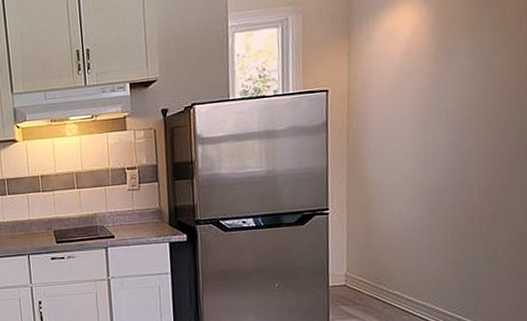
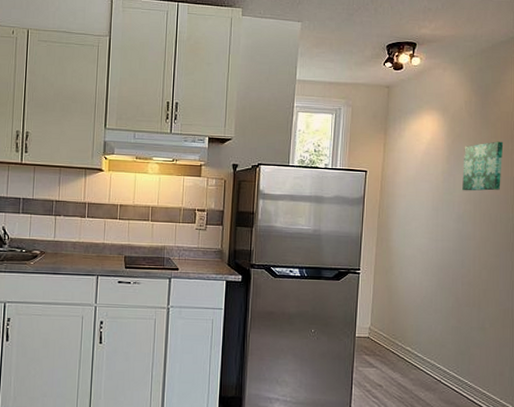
wall art: none [457,20,515,94] -> present [462,141,504,191]

